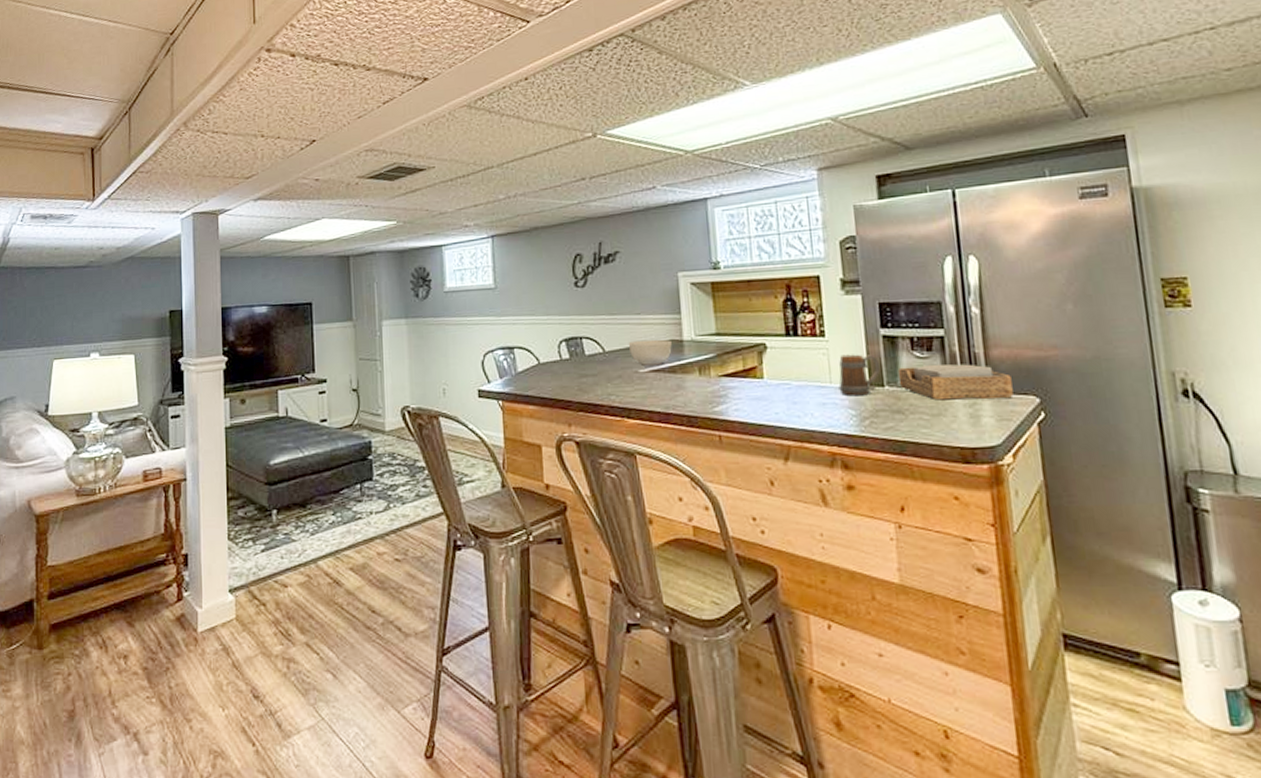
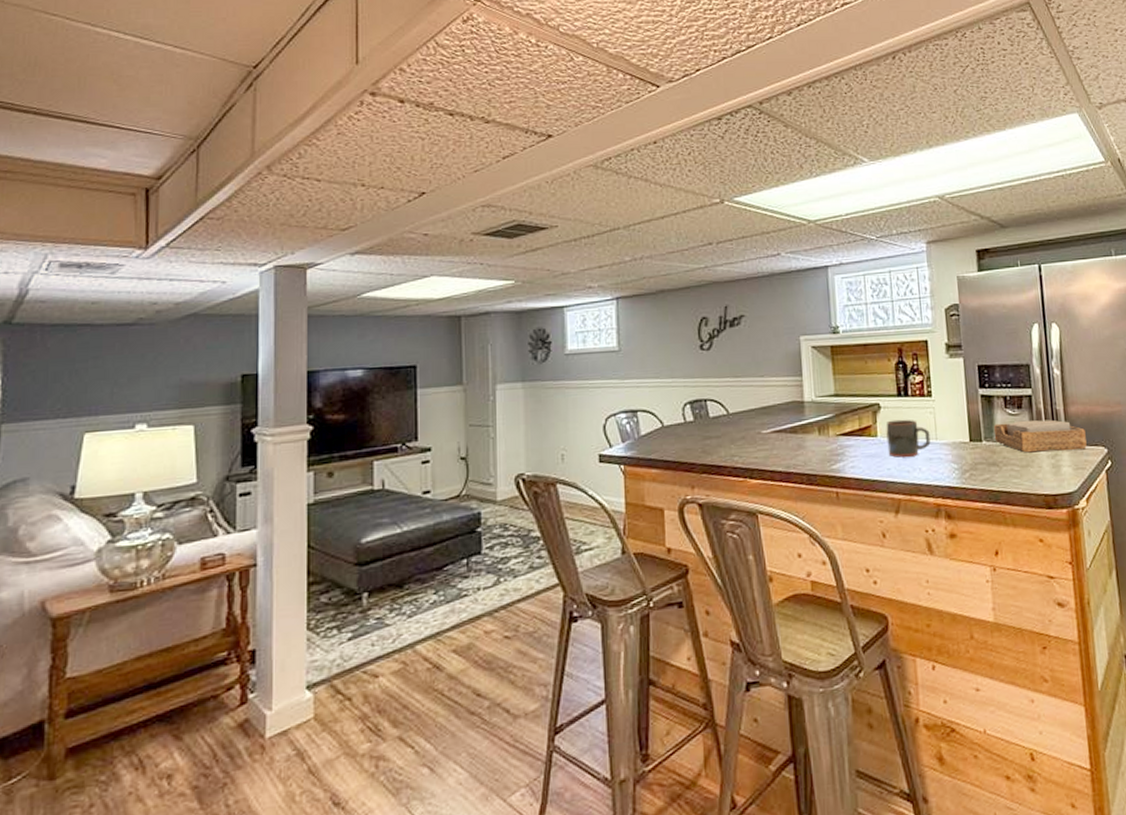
bowl: present [628,339,672,367] -> none [751,400,794,428]
mug: none [773,360,824,401] -> present [886,419,931,457]
beer mug: present [838,354,881,396] -> none [943,412,979,451]

